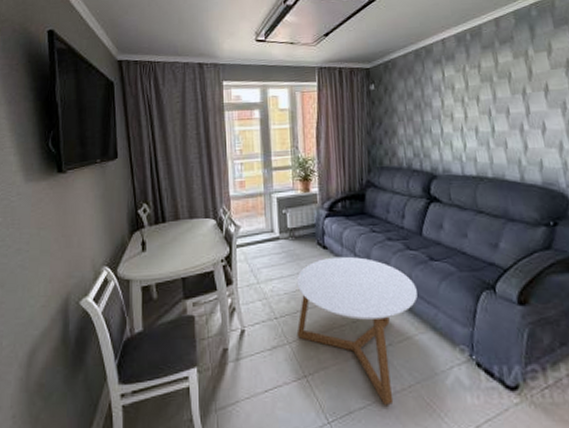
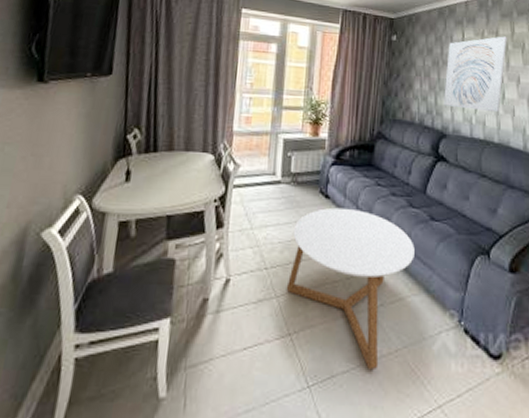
wall art: none [429,68,492,148] -> present [444,36,507,113]

